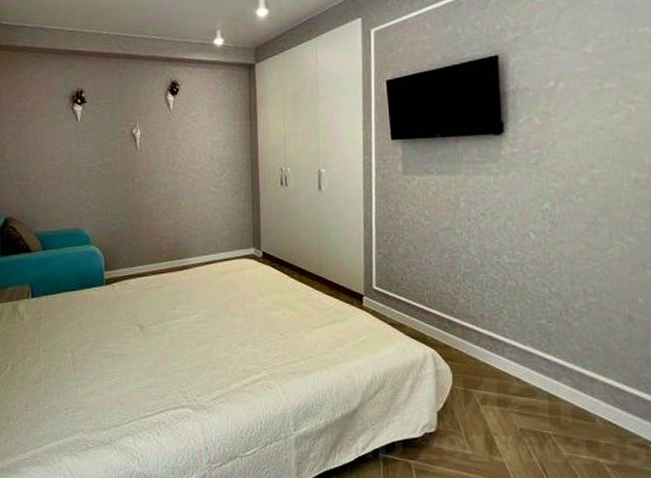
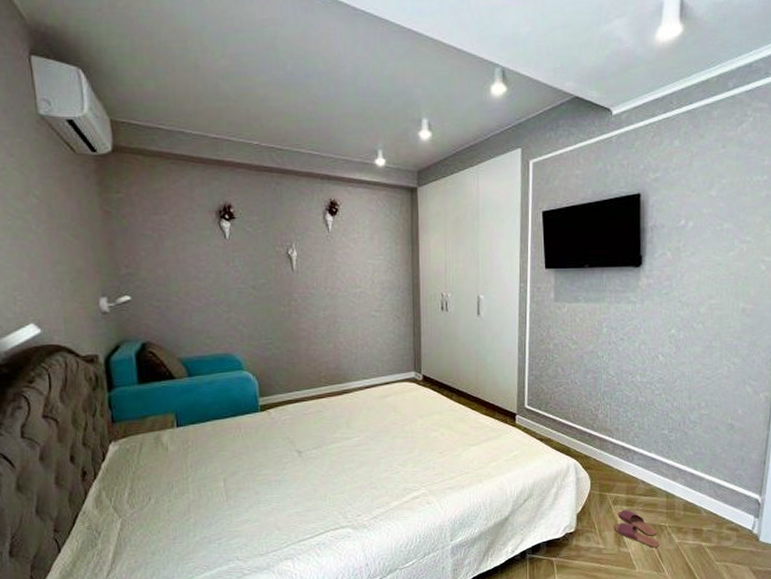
slippers: none [483,410,542,460] -> present [613,509,659,548]

